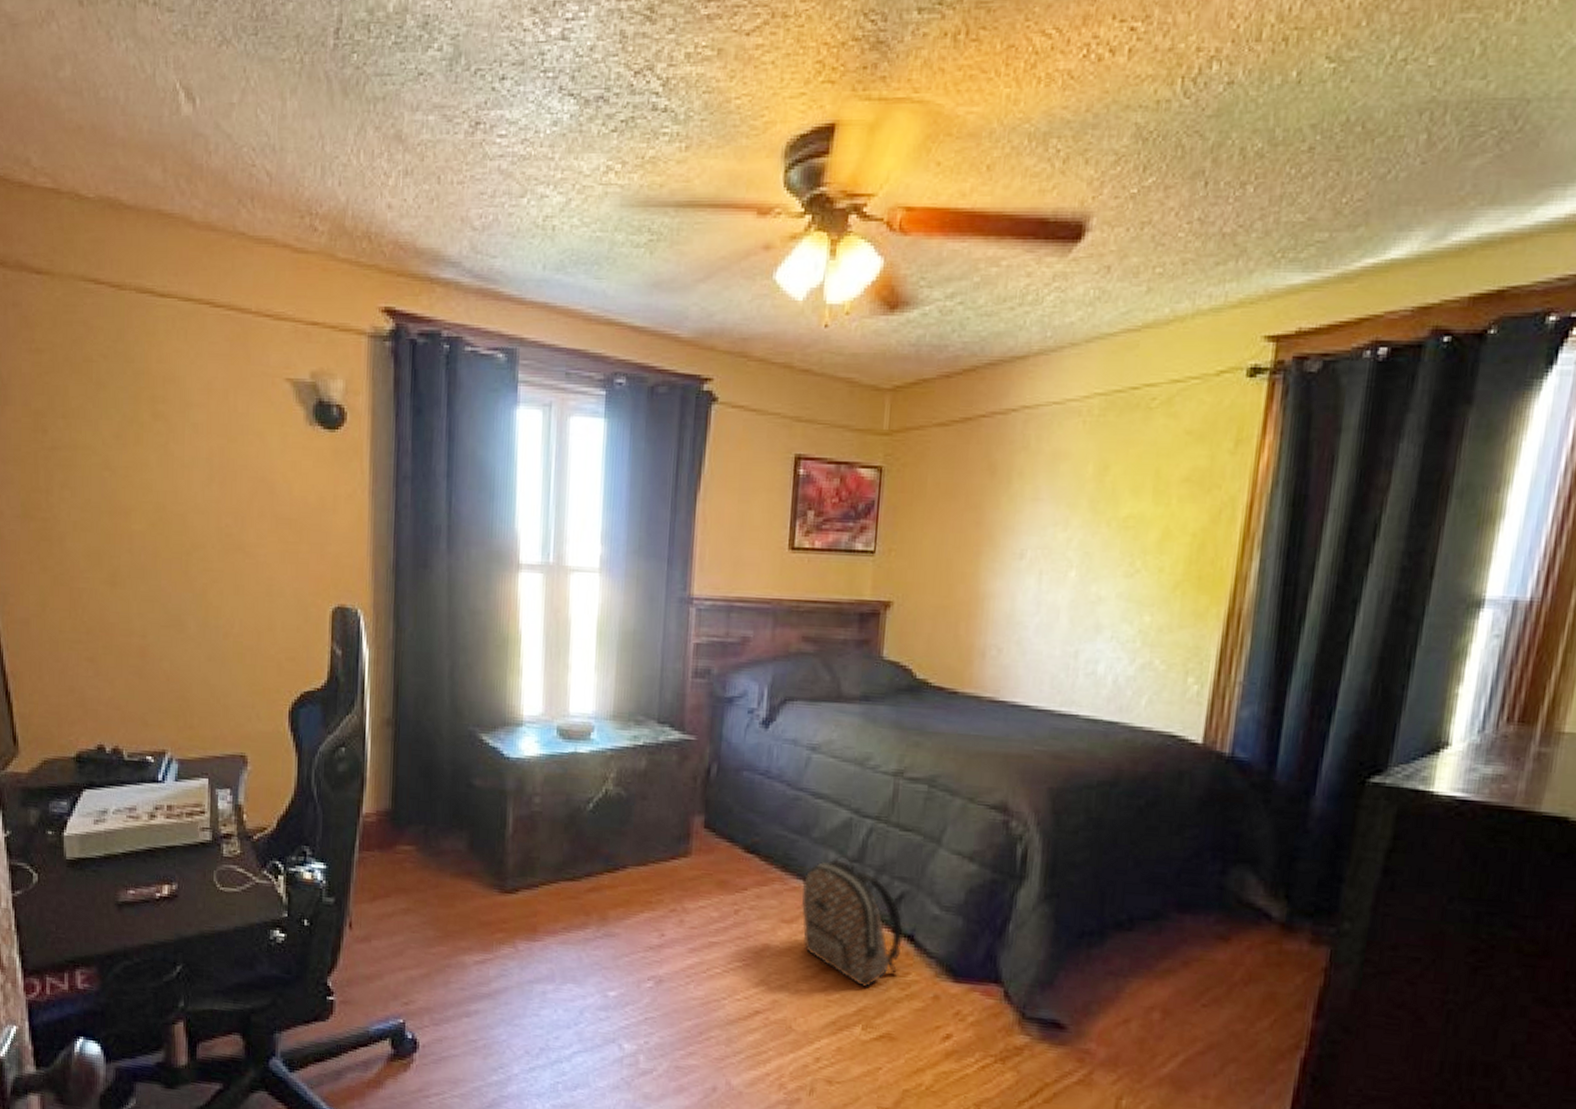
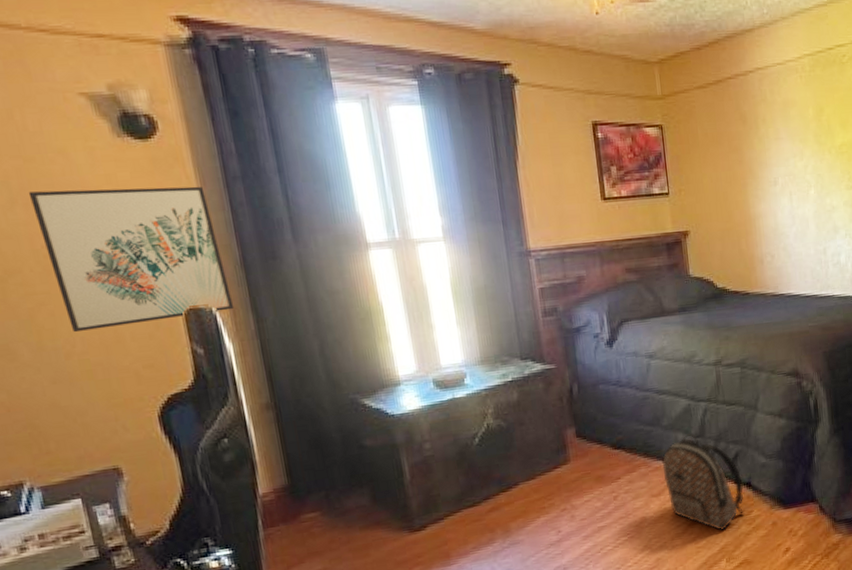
wall art: none [225,471,378,615] -> present [28,186,235,333]

